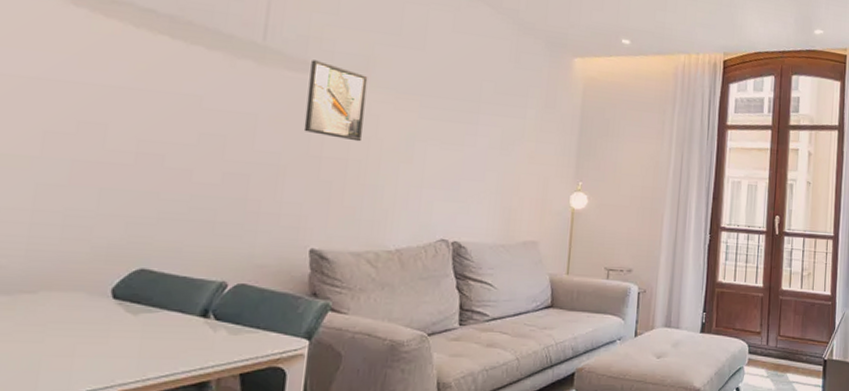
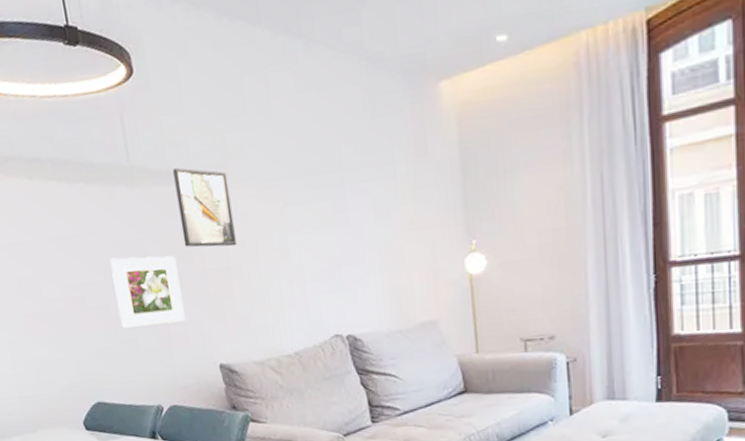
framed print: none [201,124,290,201] -> present [110,255,186,329]

